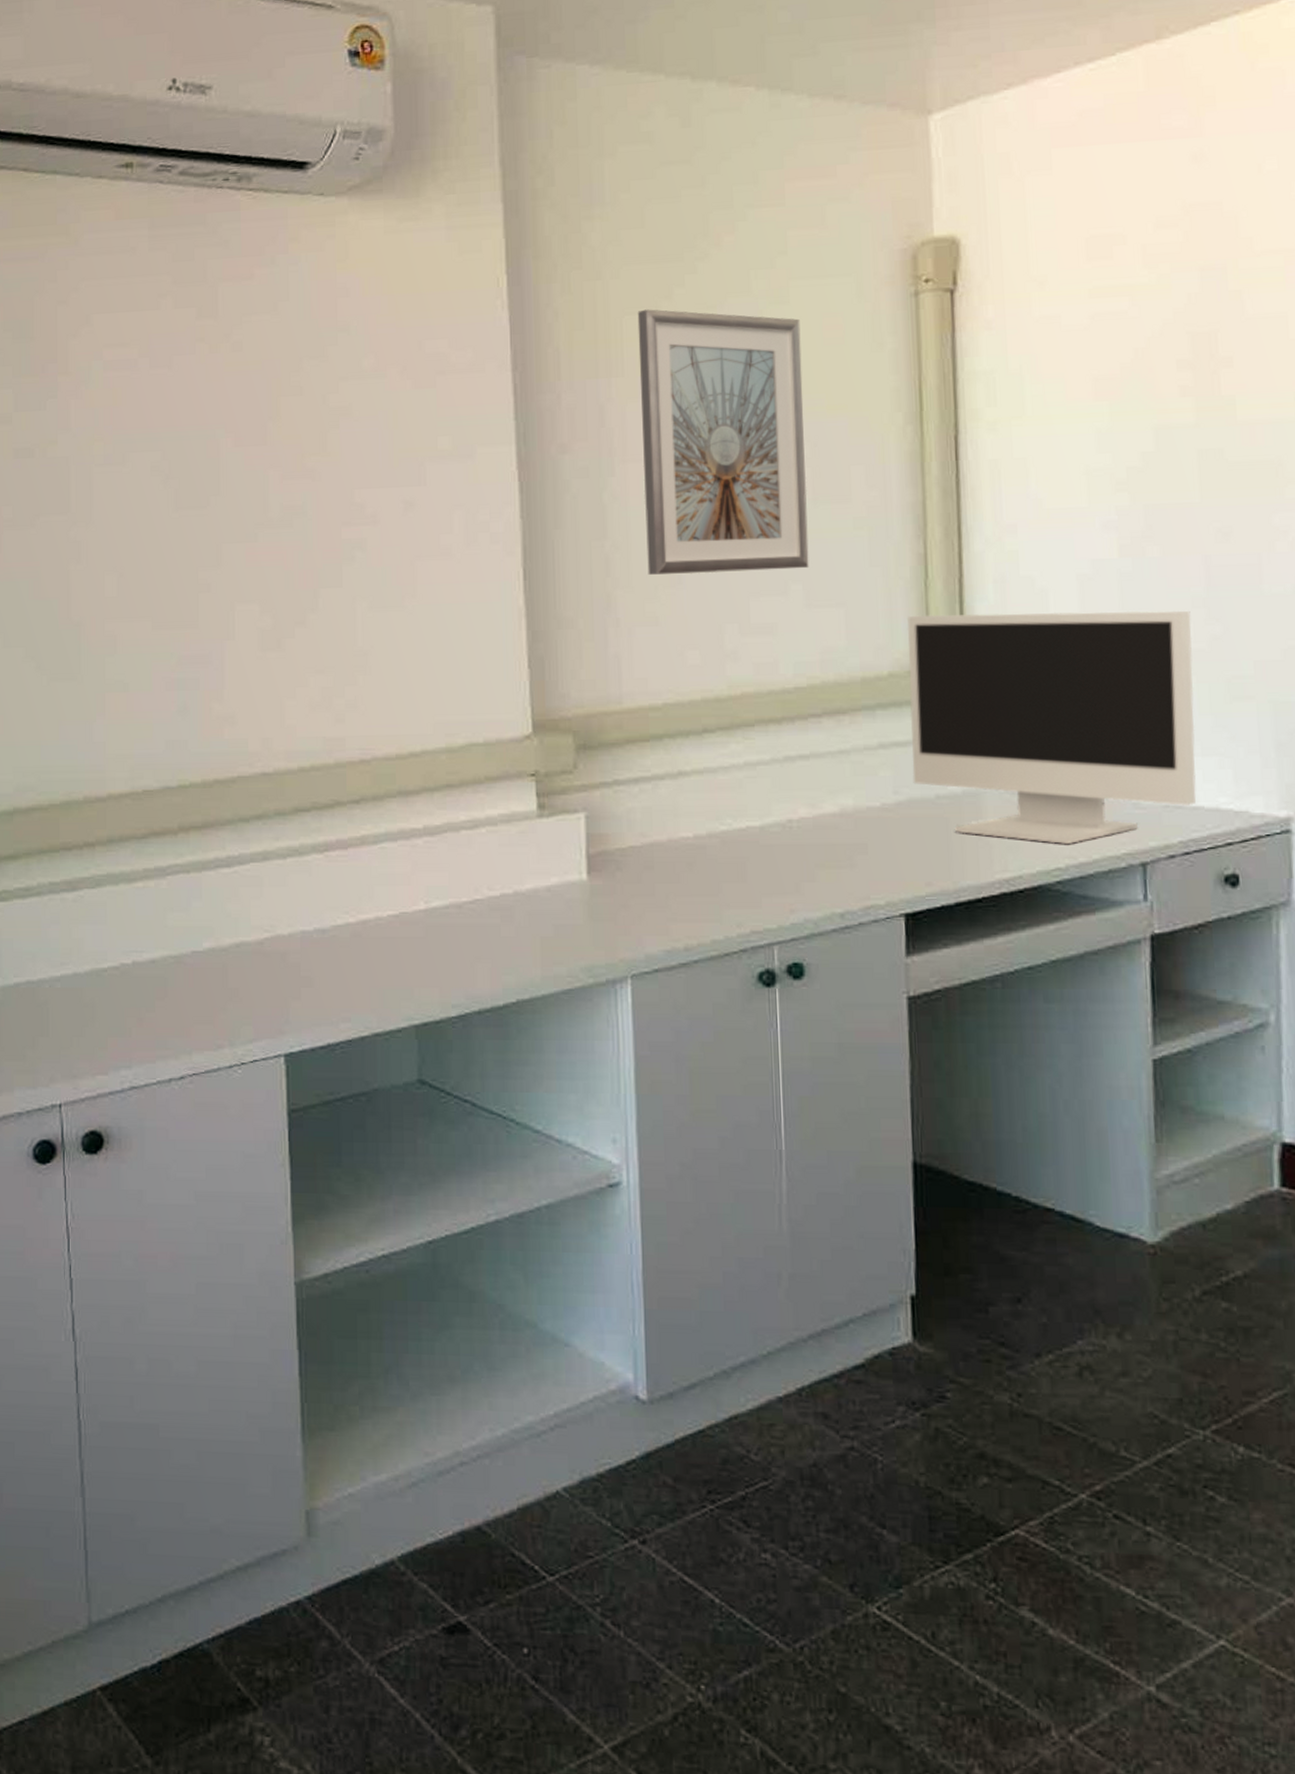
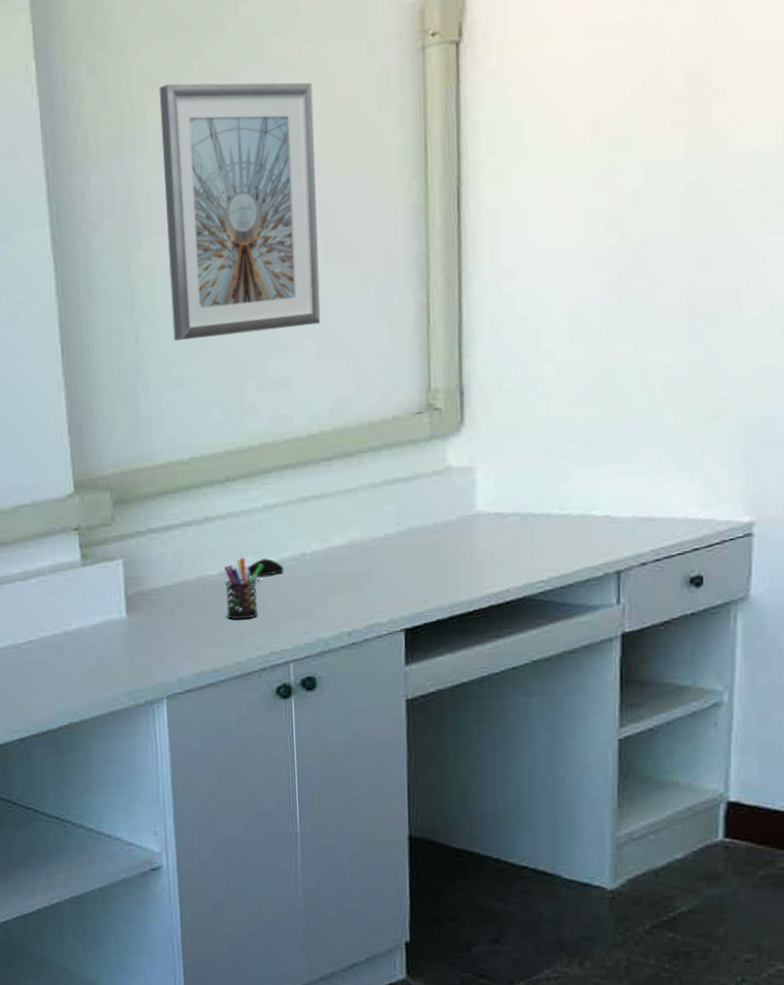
pen holder: none [699,819,744,891] -> present [223,557,263,620]
computer mouse: none [726,821,767,848] -> present [247,558,284,581]
monitor: present [906,610,1197,844] -> none [409,339,672,559]

